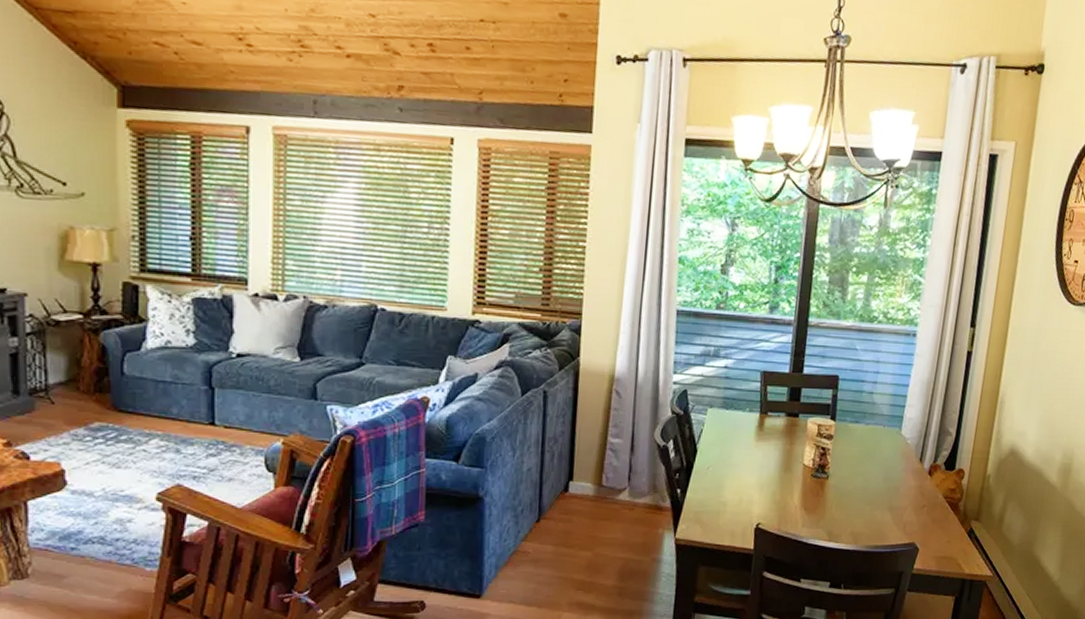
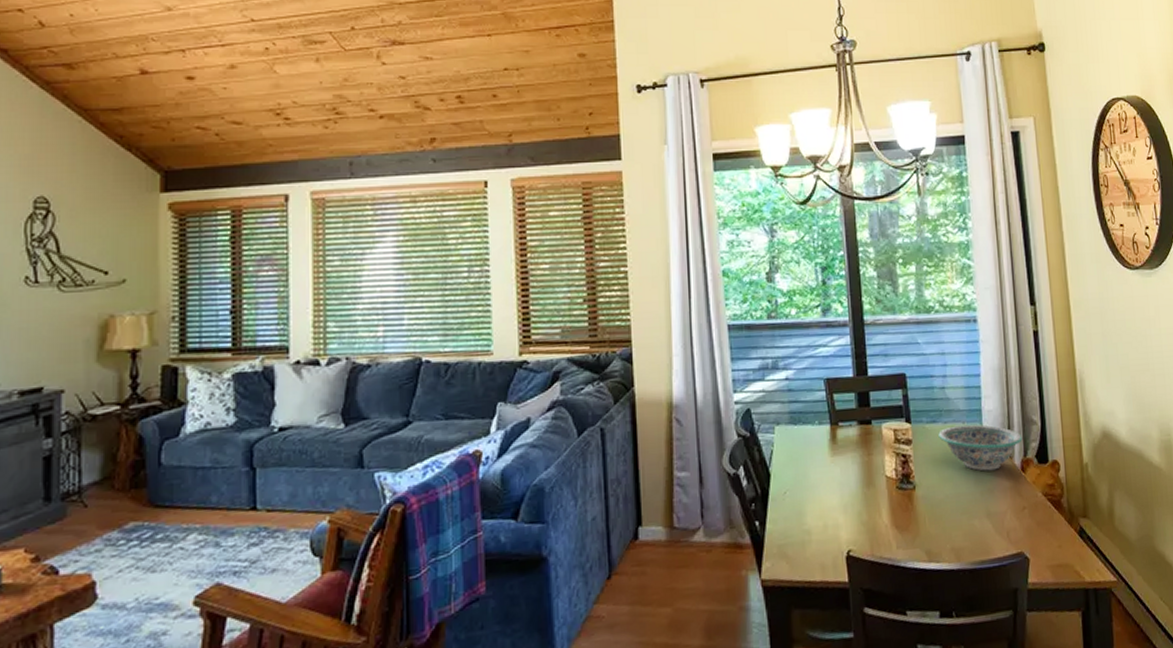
decorative bowl: none [859,428,936,471] -> present [938,424,1023,471]

